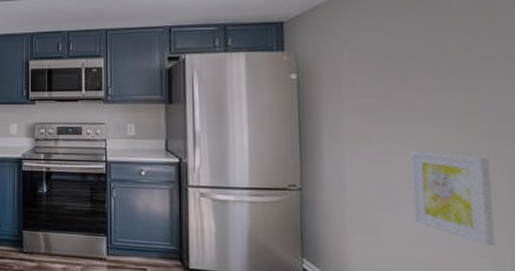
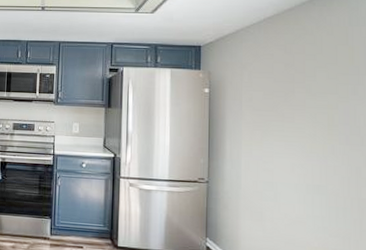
wall art: present [409,151,495,245] -> none [288,154,344,228]

